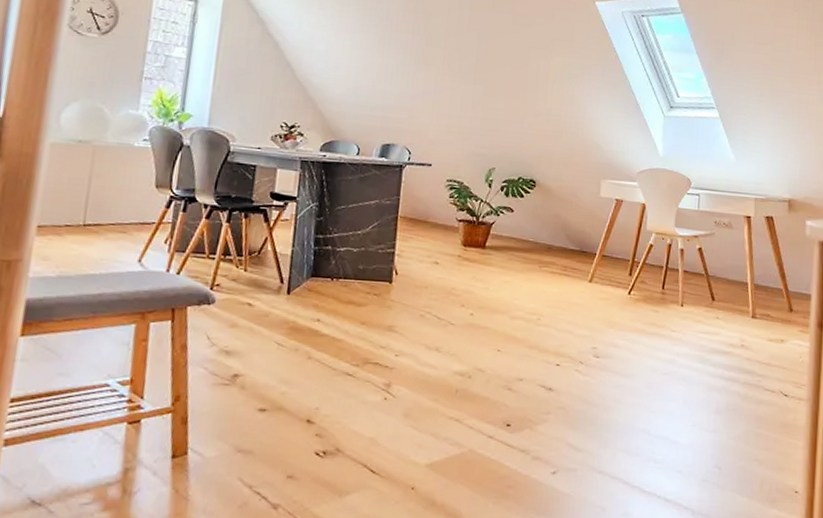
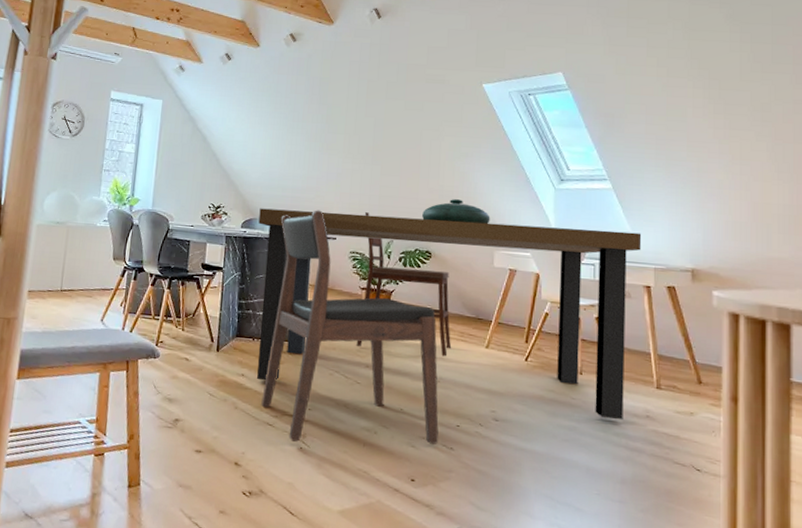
dining table: none [336,129,745,351] -> present [257,208,642,420]
dining chair: none [339,132,539,392] -> present [261,210,439,445]
dining chair: none [451,136,554,293] -> present [356,212,452,357]
decorative bowl: none [527,124,599,151] -> present [422,199,490,224]

